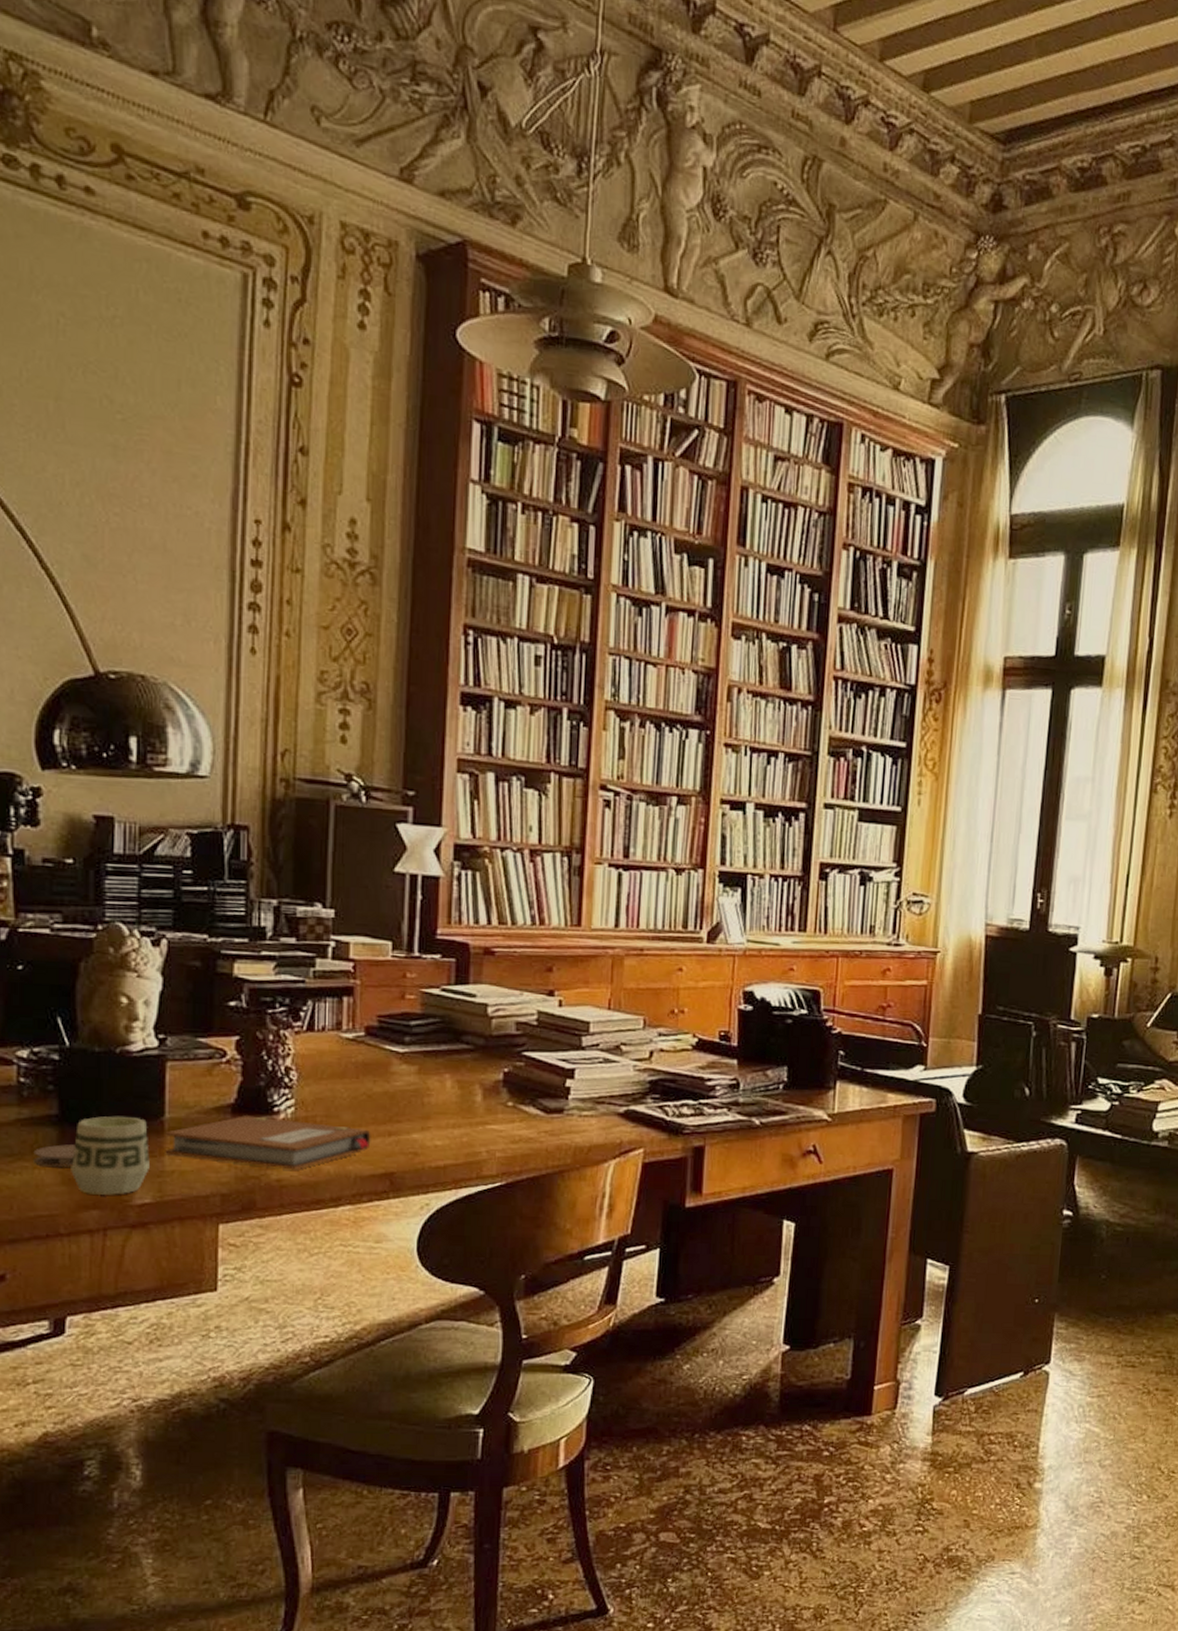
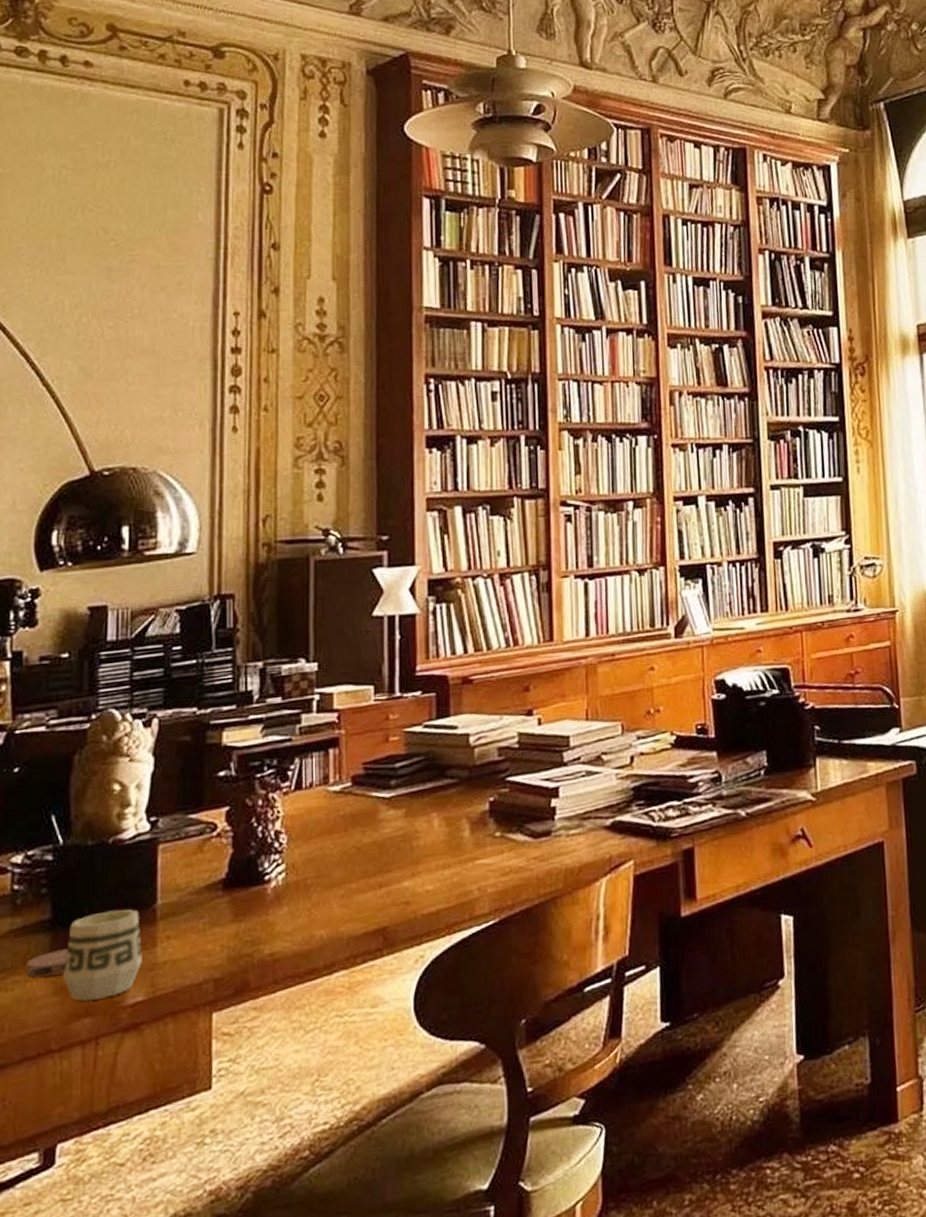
notebook: present [165,1115,371,1170] -> none [157,884,362,945]

